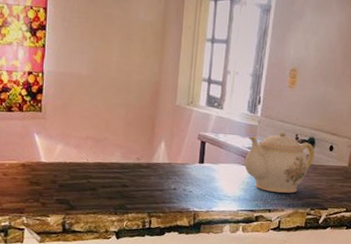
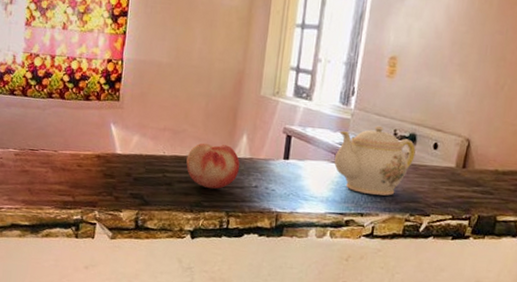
fruit: none [109,150,160,193] -> present [186,143,240,189]

